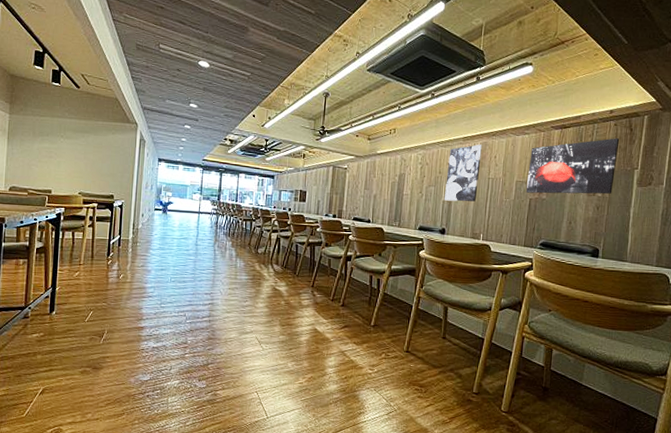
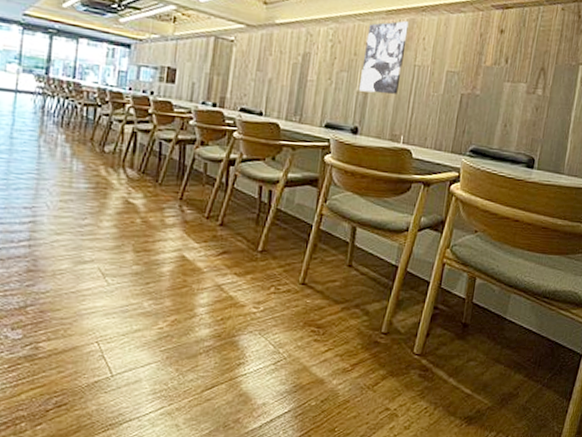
wall art: present [525,138,620,194] -> none [457,25,566,93]

